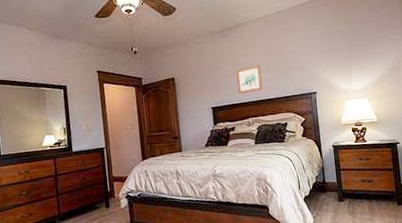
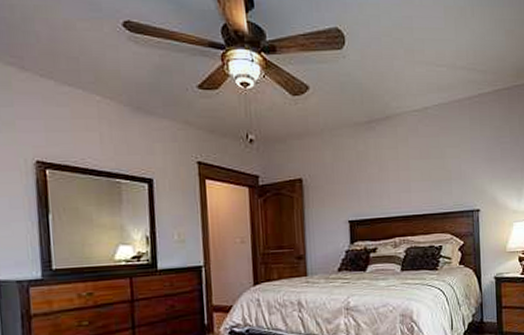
wall art: present [236,64,263,95] -> none [382,170,415,206]

